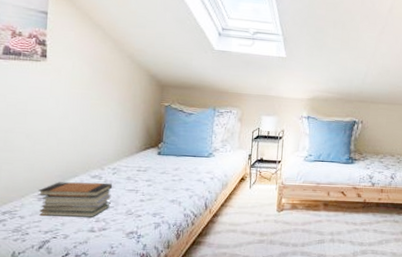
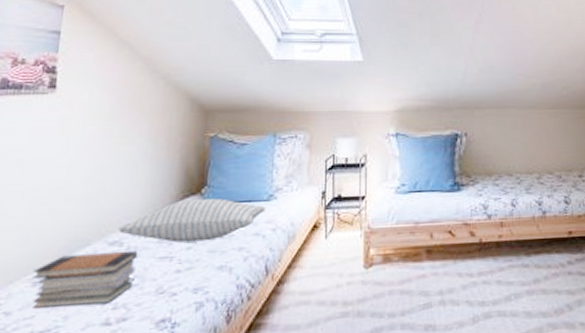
pillow: none [98,151,206,182] -> present [118,198,265,243]

